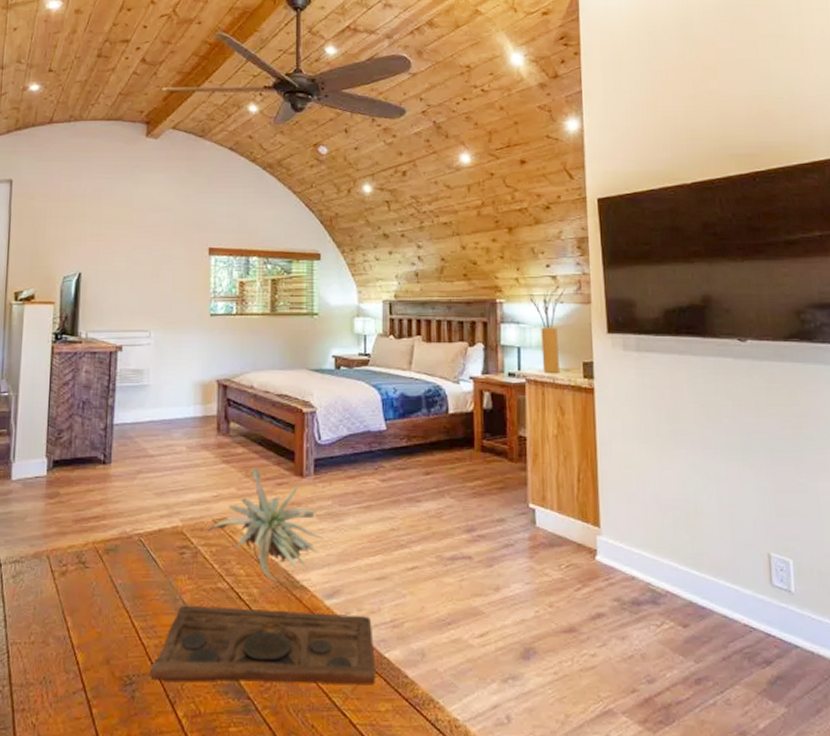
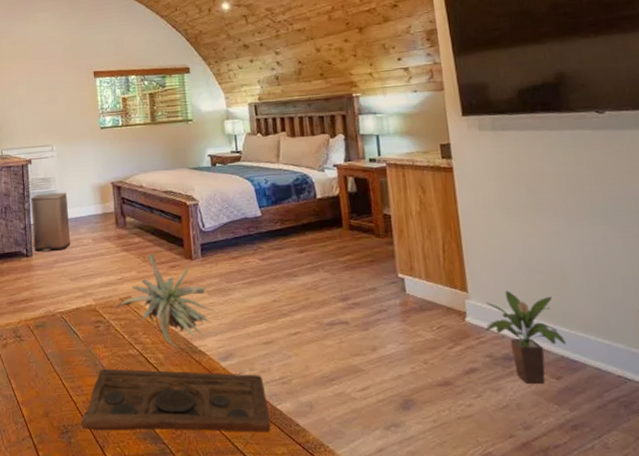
pedal bin: none [114,387,161,458] -> present [31,192,70,251]
vase: present [529,287,565,374] -> none [383,77,418,158]
potted plant: none [615,527,696,632] -> present [485,290,567,384]

